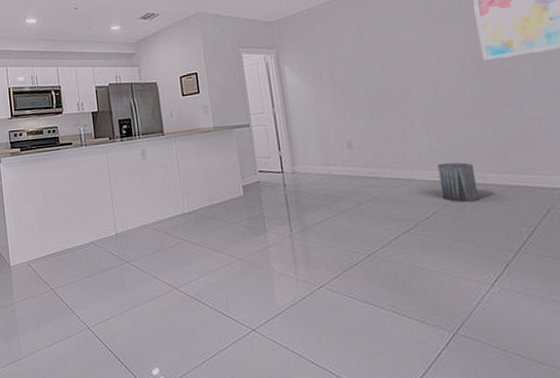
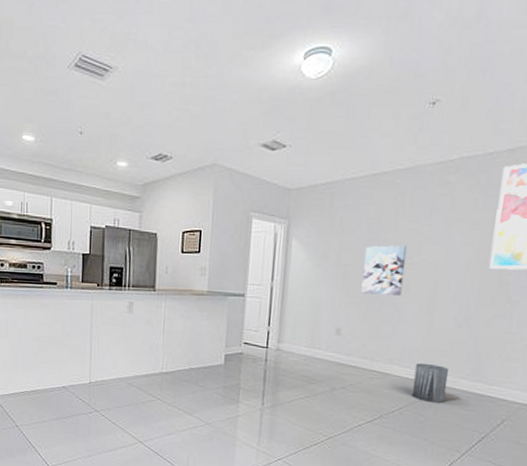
wall art: none [356,52,403,105] -> present [361,244,408,296]

